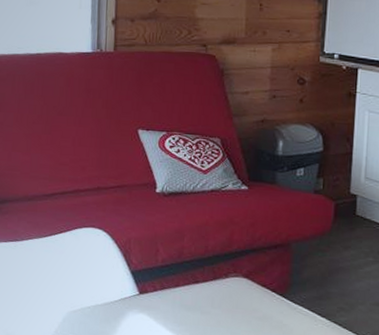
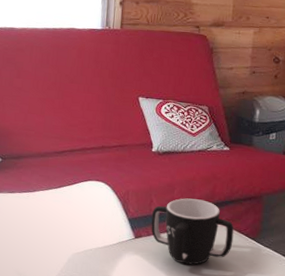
mug: none [158,246,258,326] -> present [151,198,234,265]

